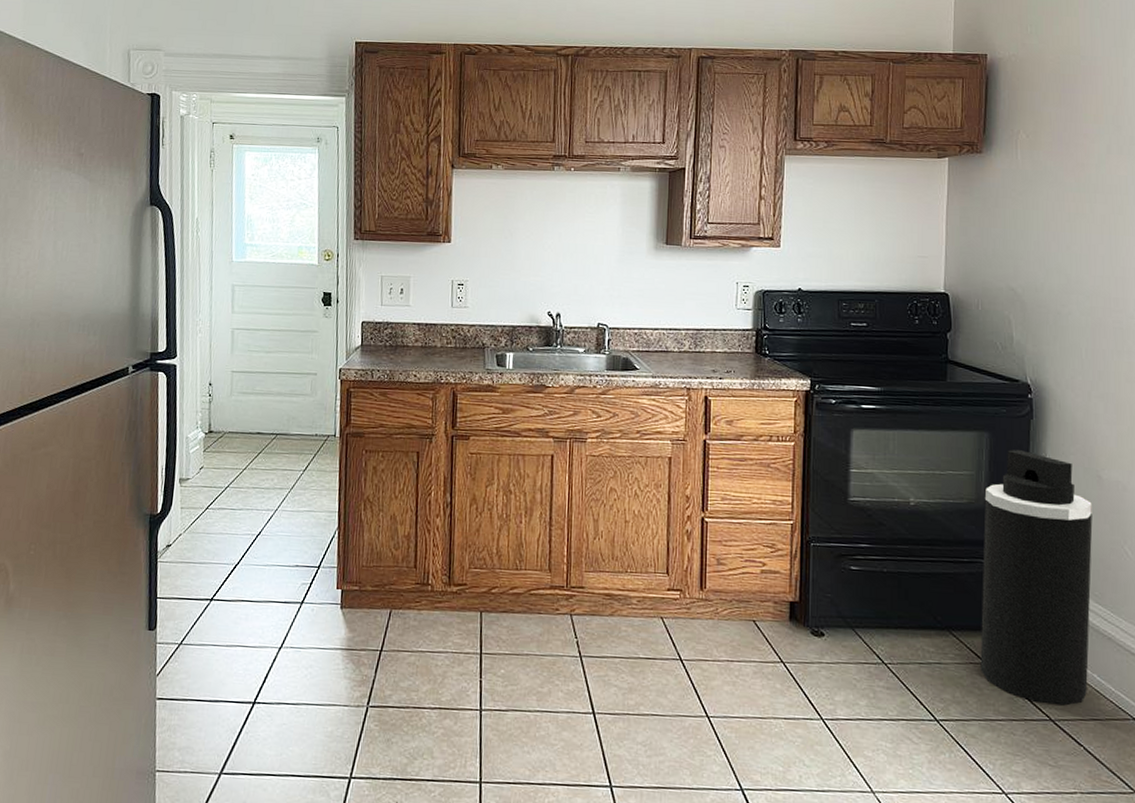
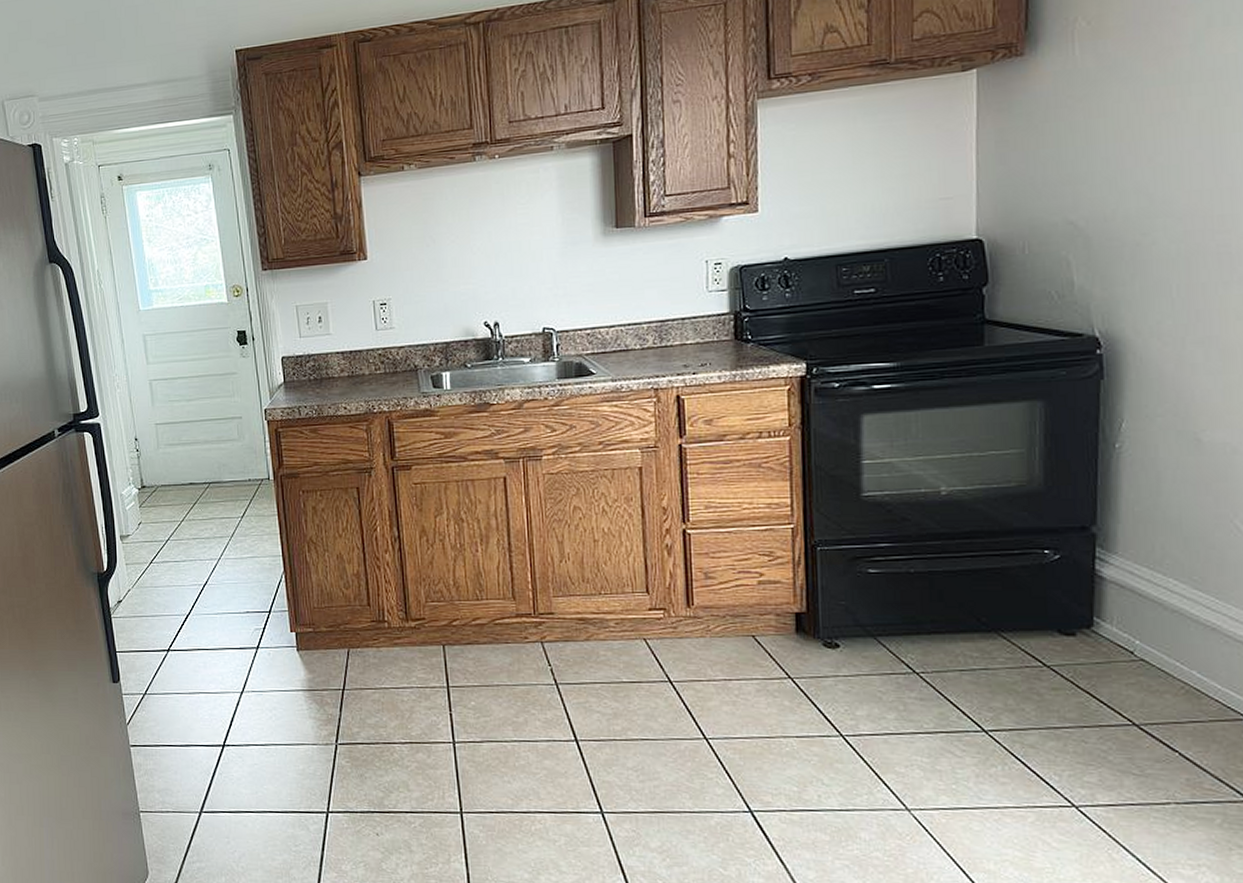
trash can: present [980,450,1093,706] -> none [1038,418,1189,708]

